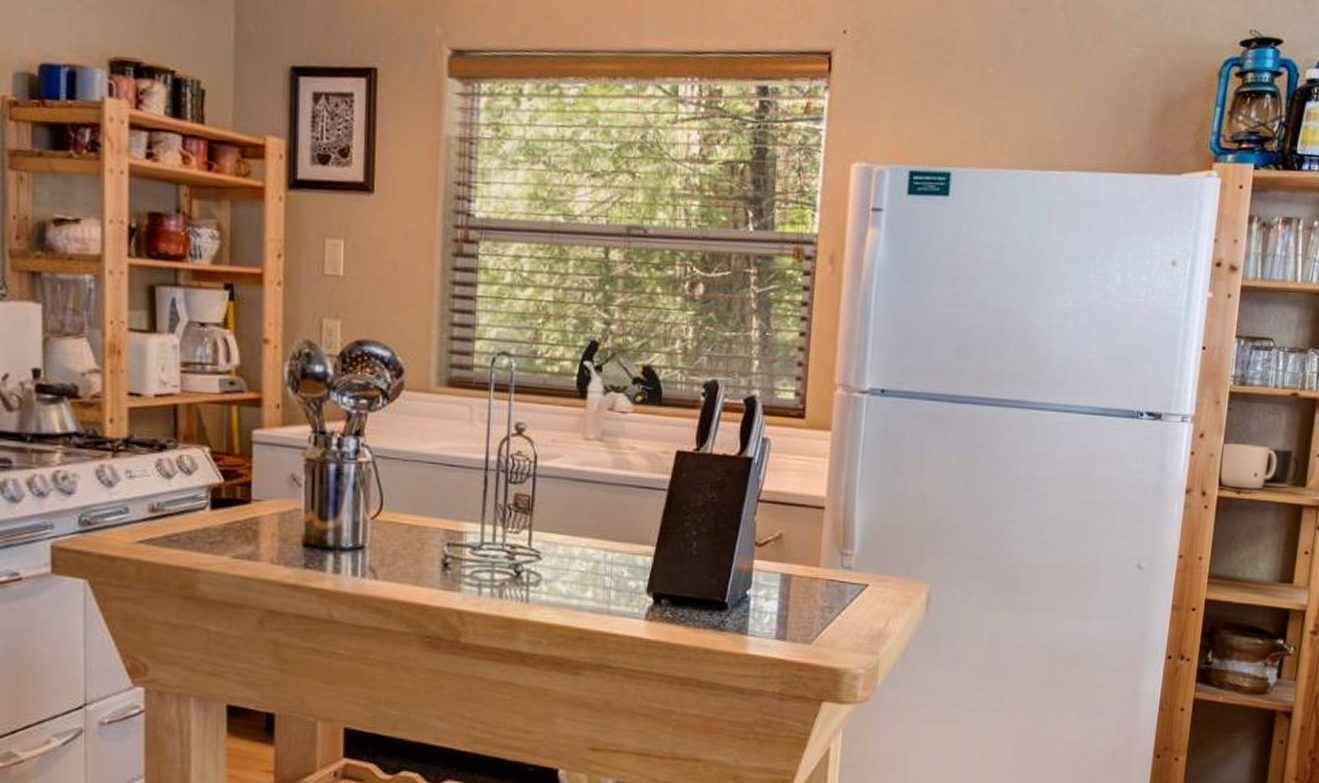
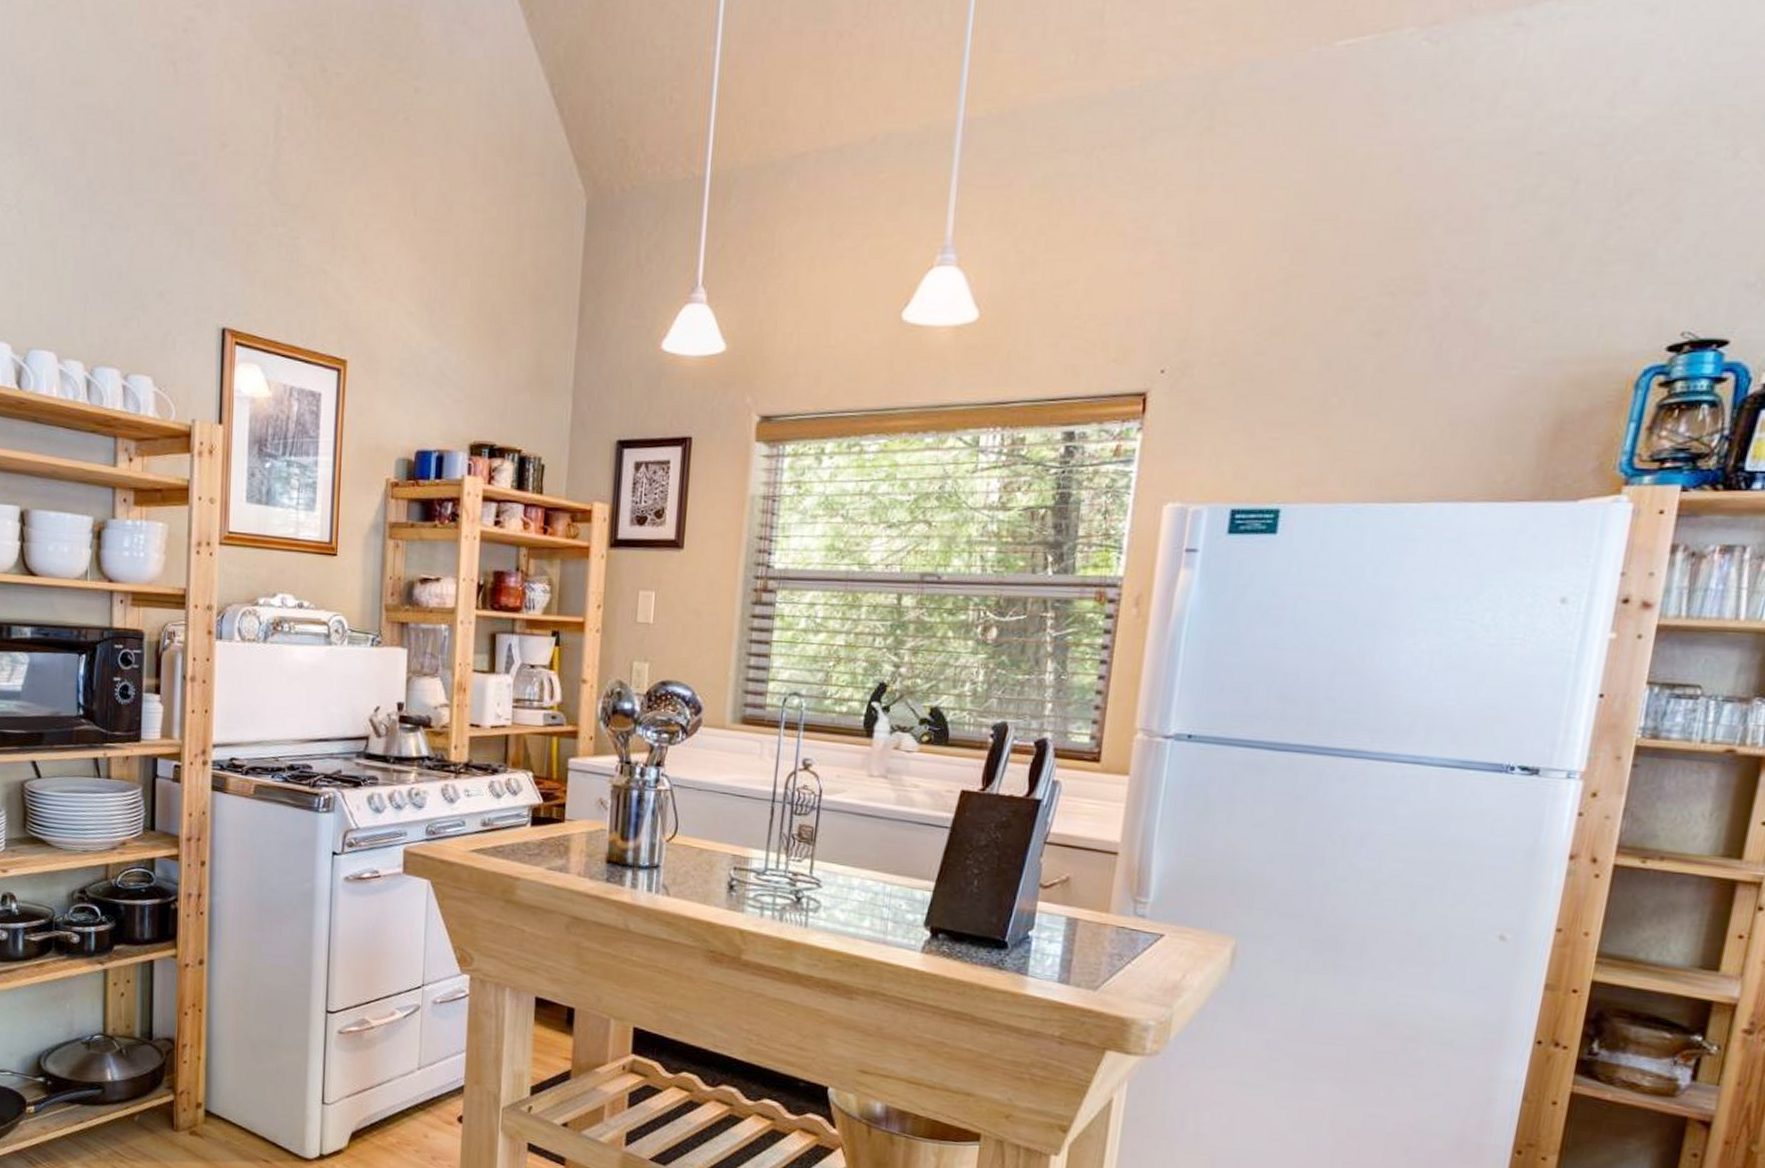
mug: present [1220,443,1277,490] -> none [1618,804,1702,860]
mug: present [1262,447,1300,488] -> none [1678,811,1735,860]

